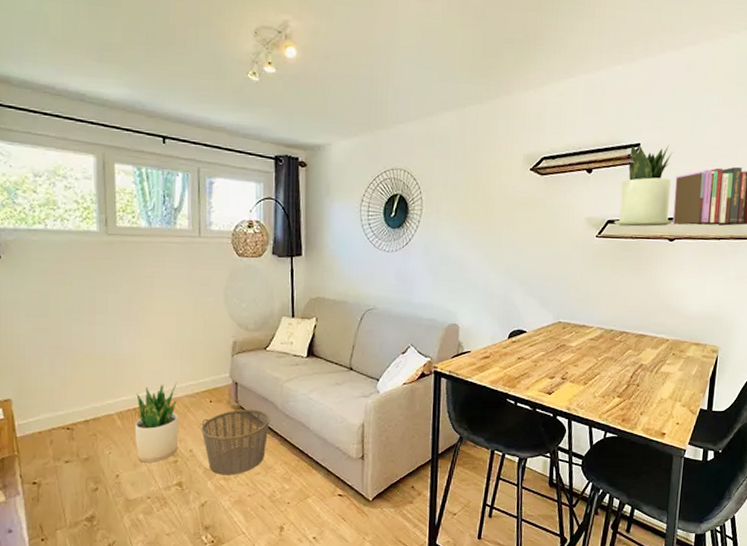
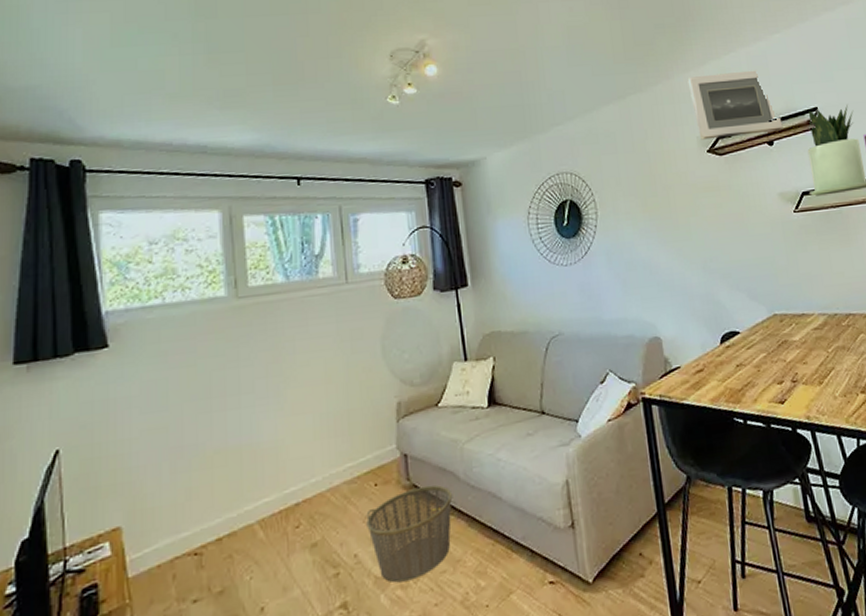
planter: present [133,382,179,463] -> none [279,466,339,584]
picture frame: none [525,95,605,161] -> present [687,70,783,140]

